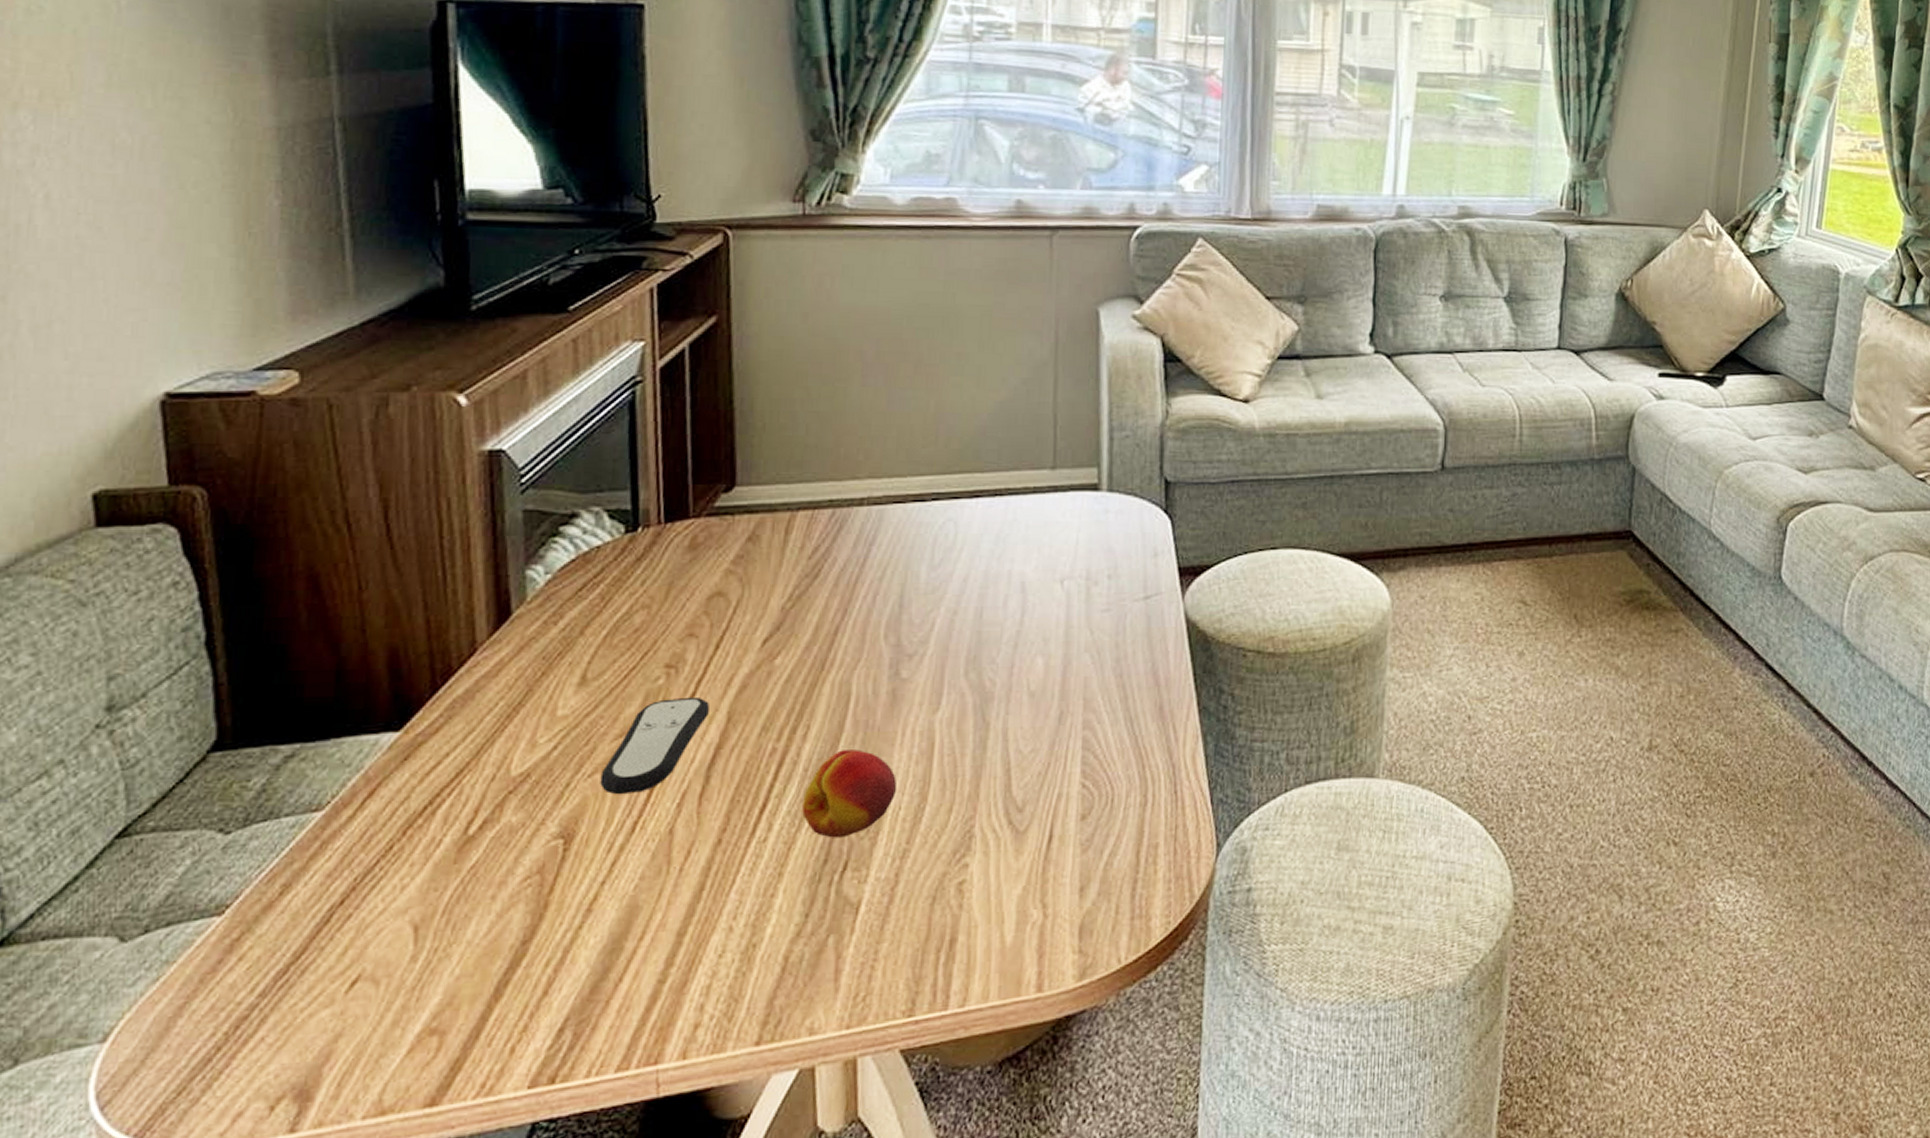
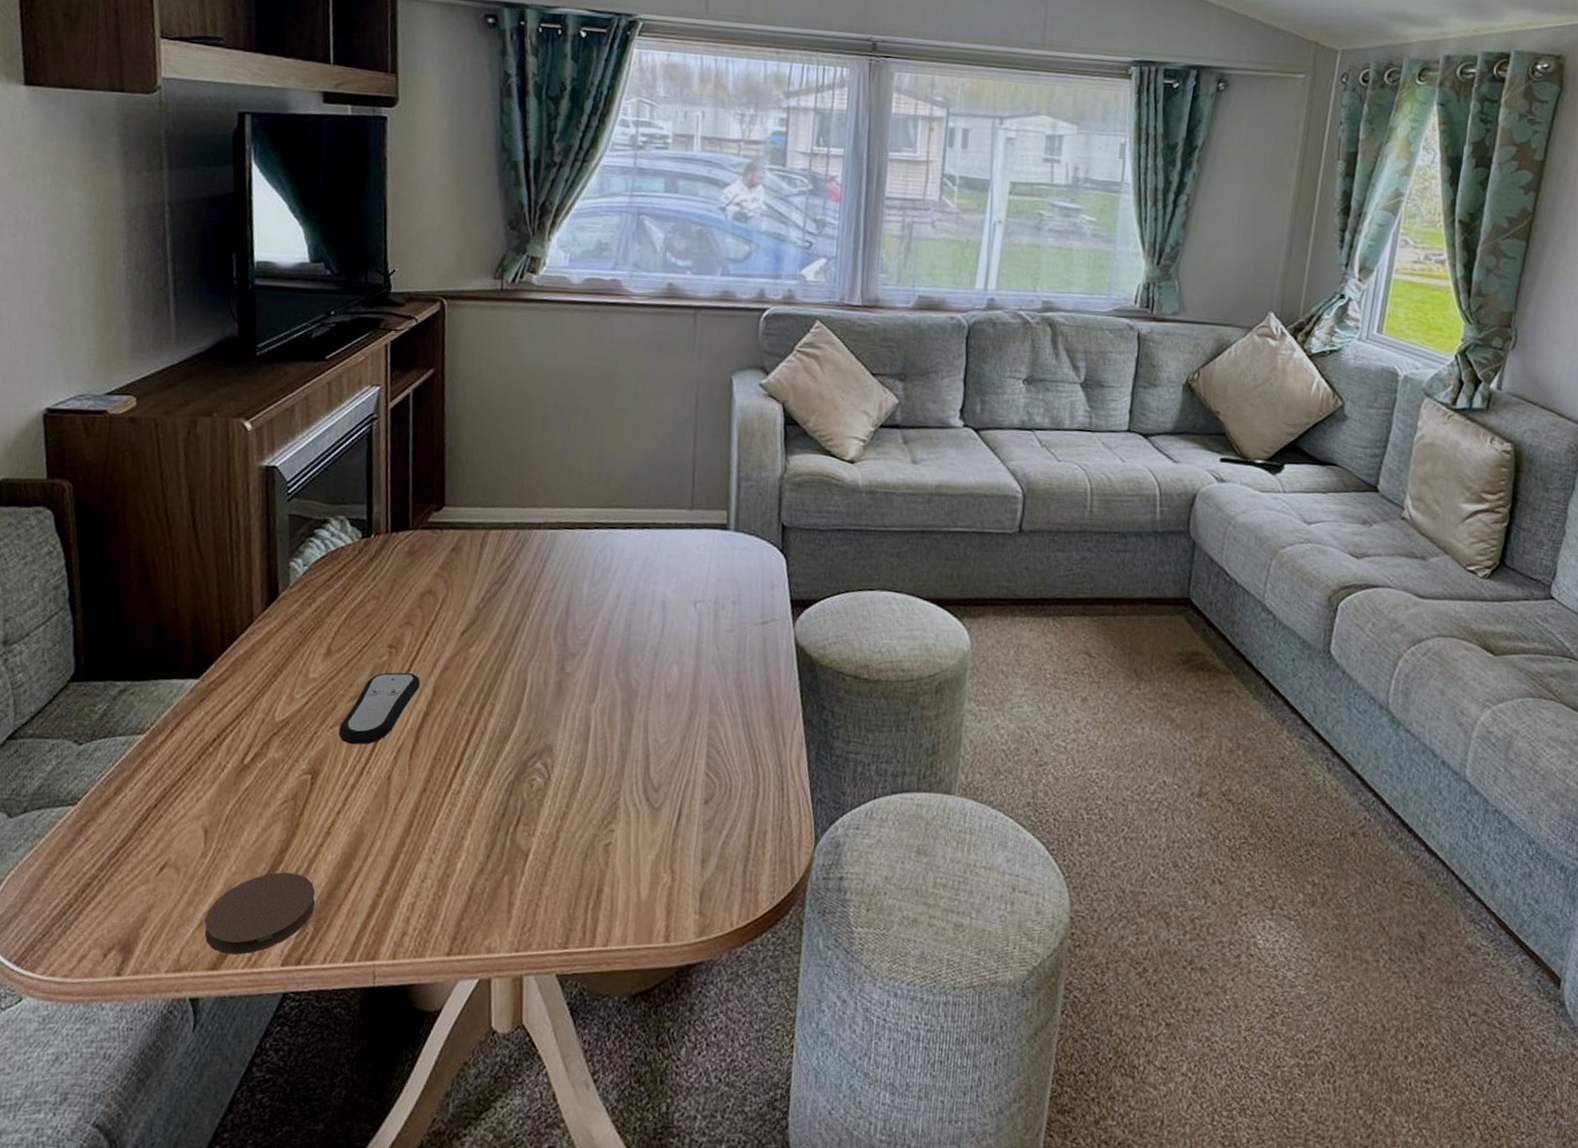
coaster: none [417,966,574,1084] -> present [204,872,316,955]
fruit: present [802,749,896,838] -> none [487,726,560,797]

